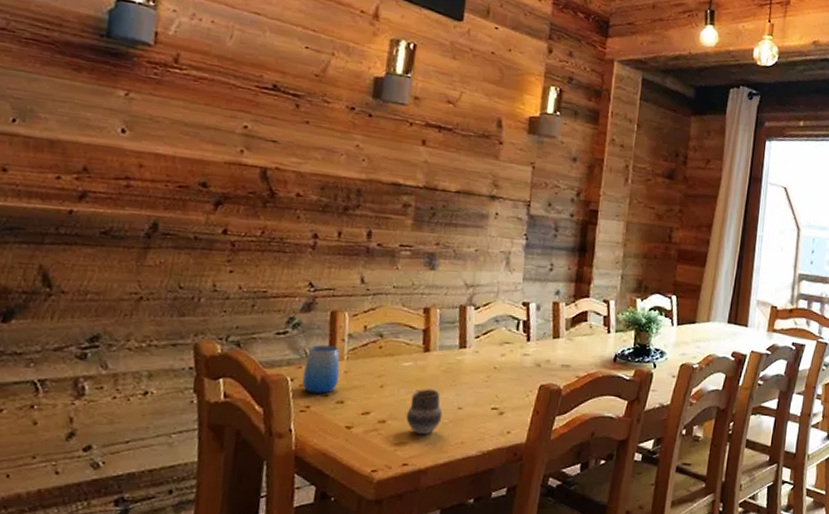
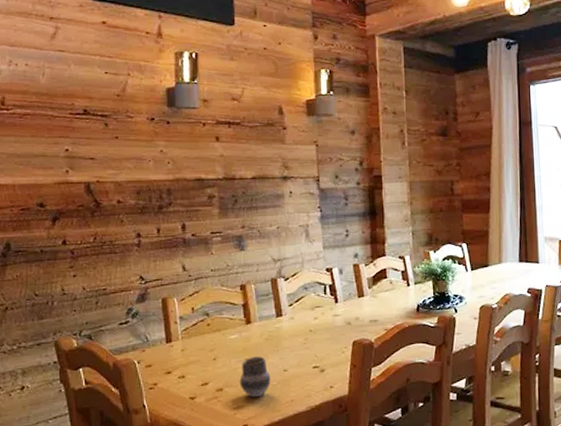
cup: present [301,345,340,394] -> none [147,329,178,372]

